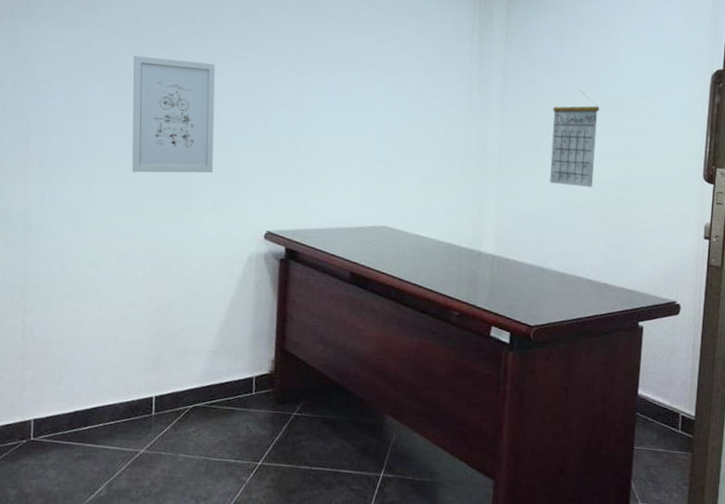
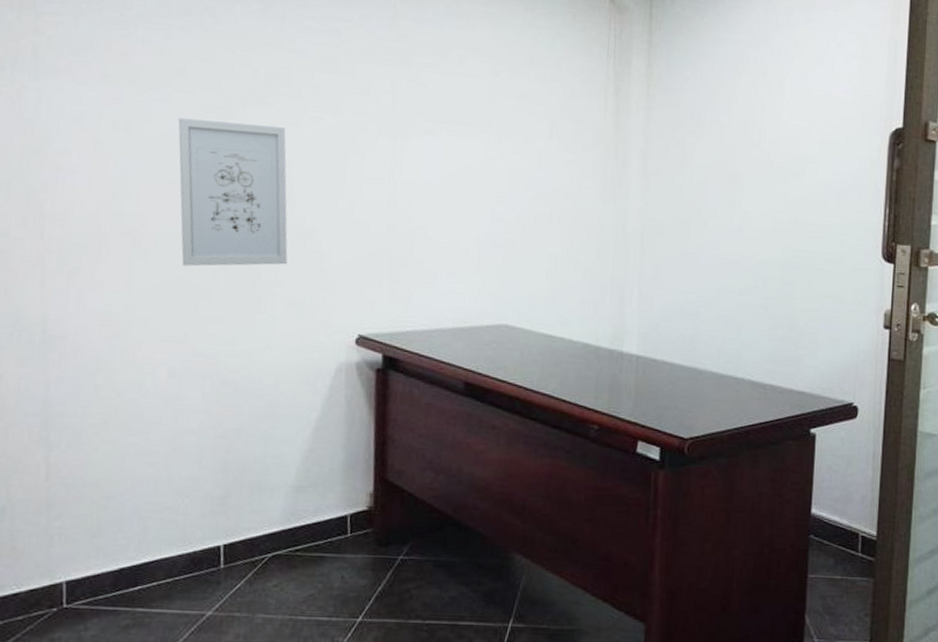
calendar: present [550,90,599,187] -> none [703,154,760,271]

